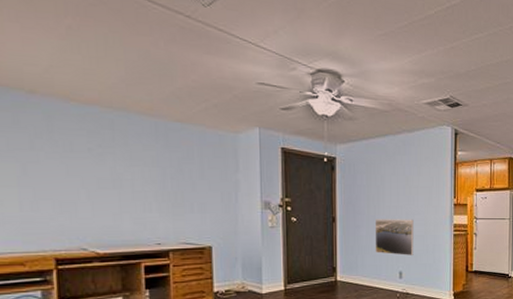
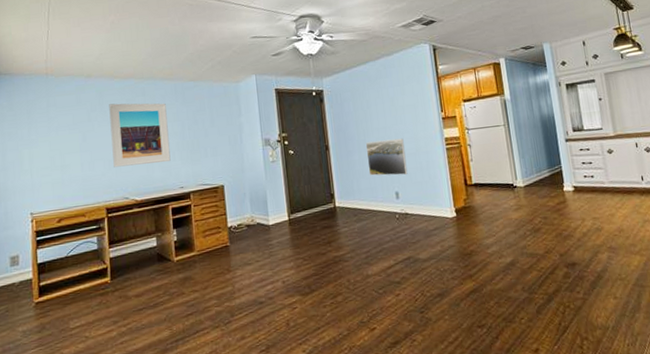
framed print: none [61,132,146,213] -> present [109,103,171,168]

